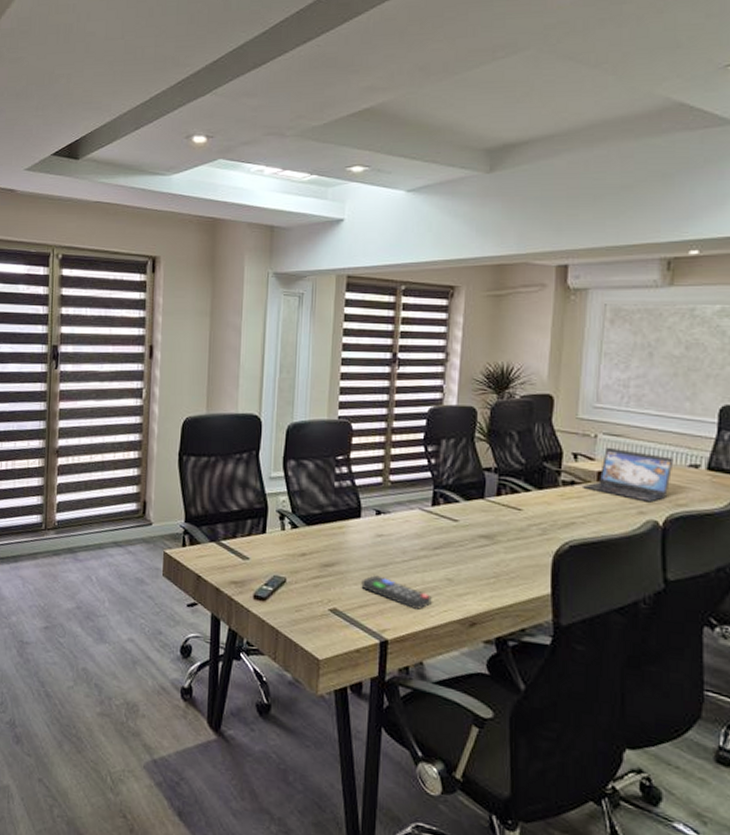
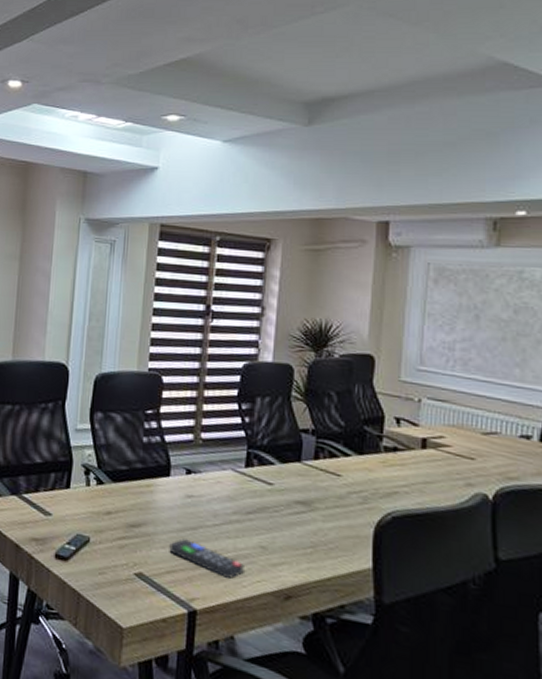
laptop: present [581,447,674,503] -> none [405,412,504,474]

